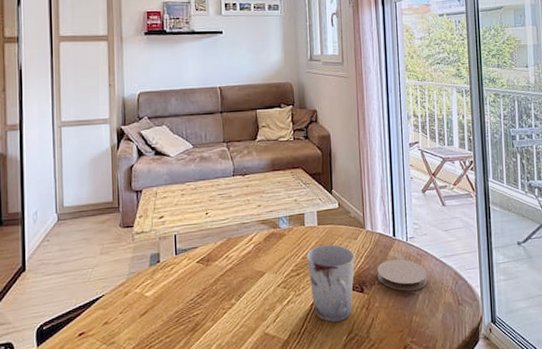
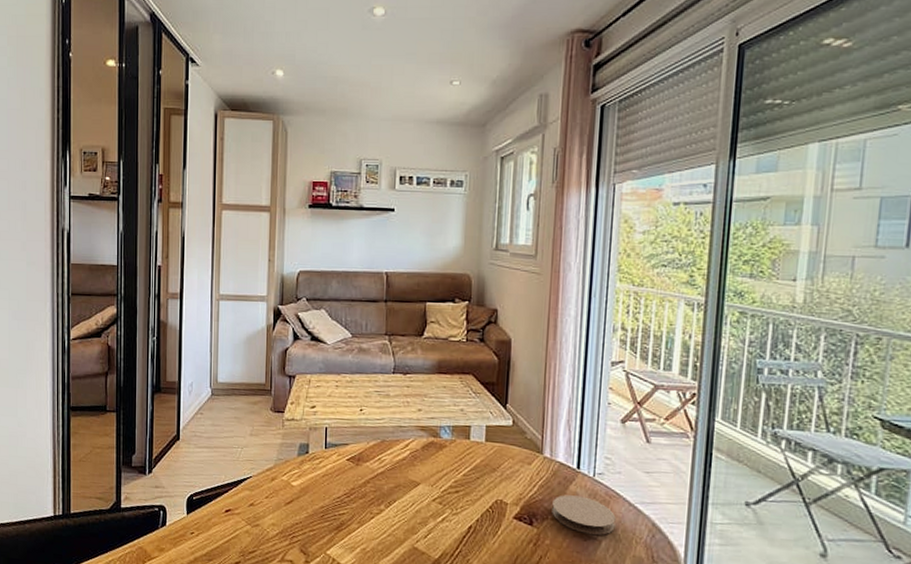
cup: present [307,244,355,322] -> none [469,464,526,552]

